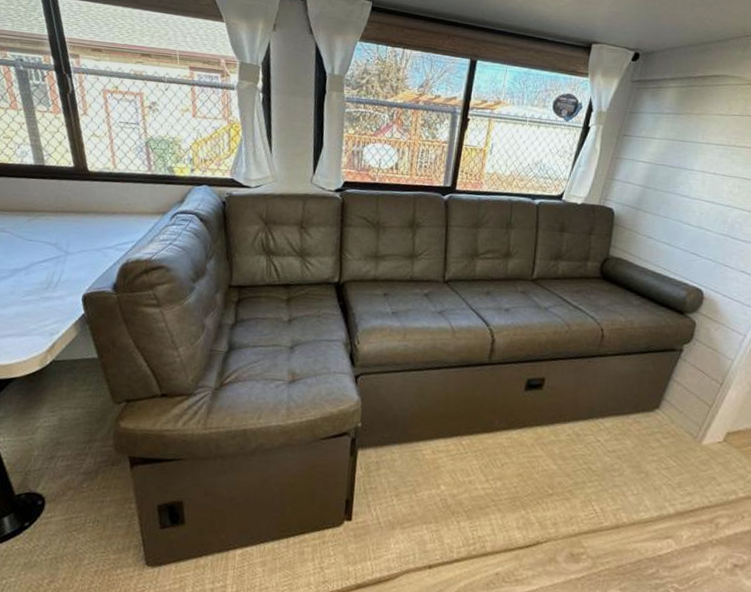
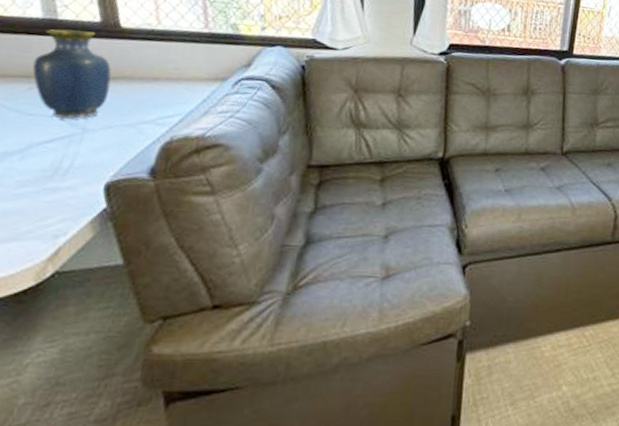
vase: none [29,173,83,244] -> present [32,29,112,119]

